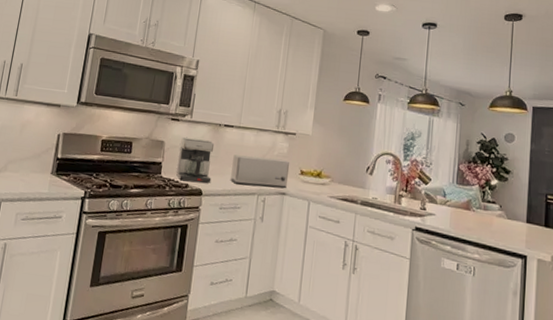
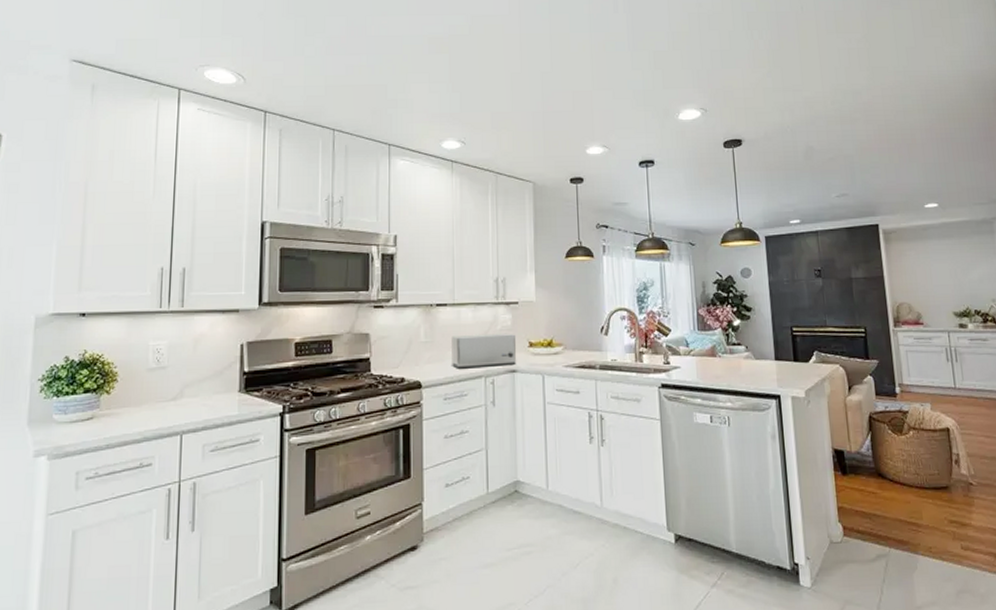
coffee maker: present [176,137,215,183] -> none [389,325,430,375]

